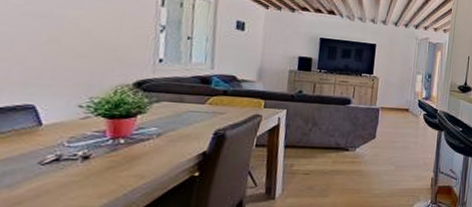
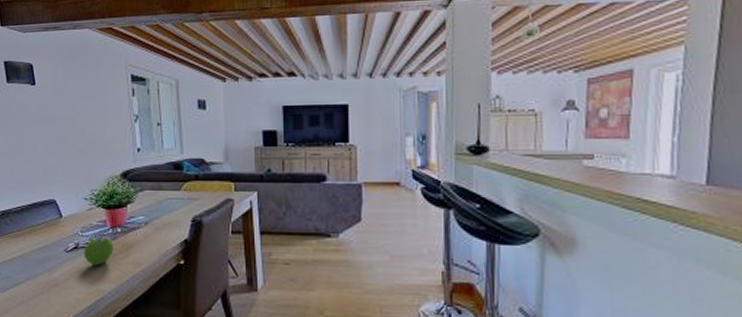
fruit: none [66,148,113,179] -> present [83,237,114,266]

